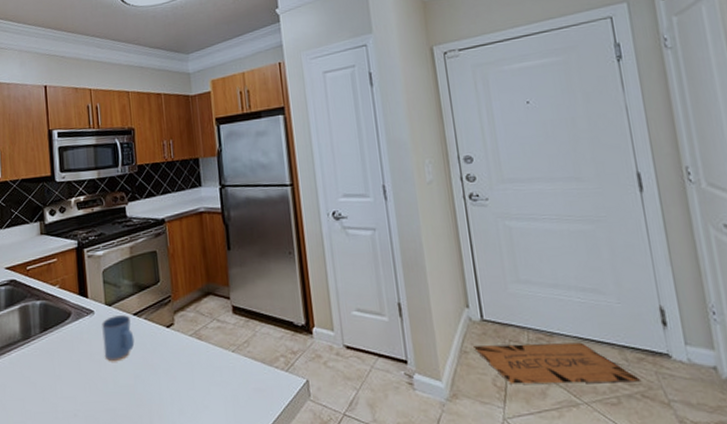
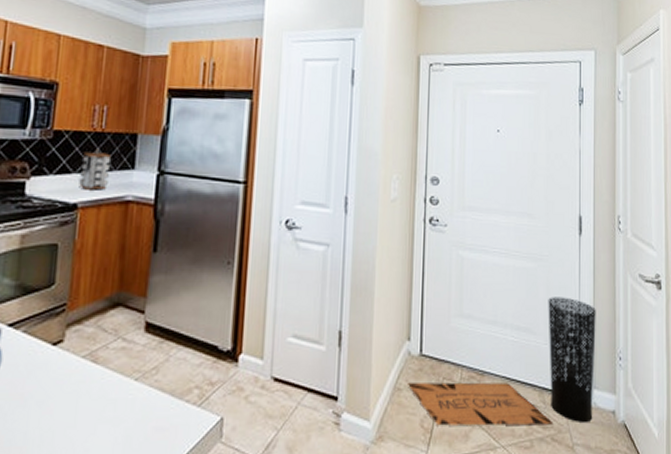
spice rack: none [161,173,184,208] -> present [77,147,112,190]
umbrella stand: none [613,255,689,379] -> present [548,297,596,422]

